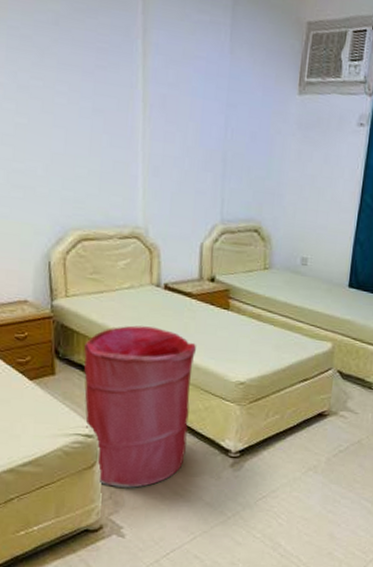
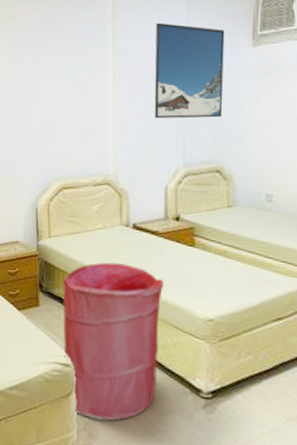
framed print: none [190,47,271,172] -> present [154,22,225,119]

